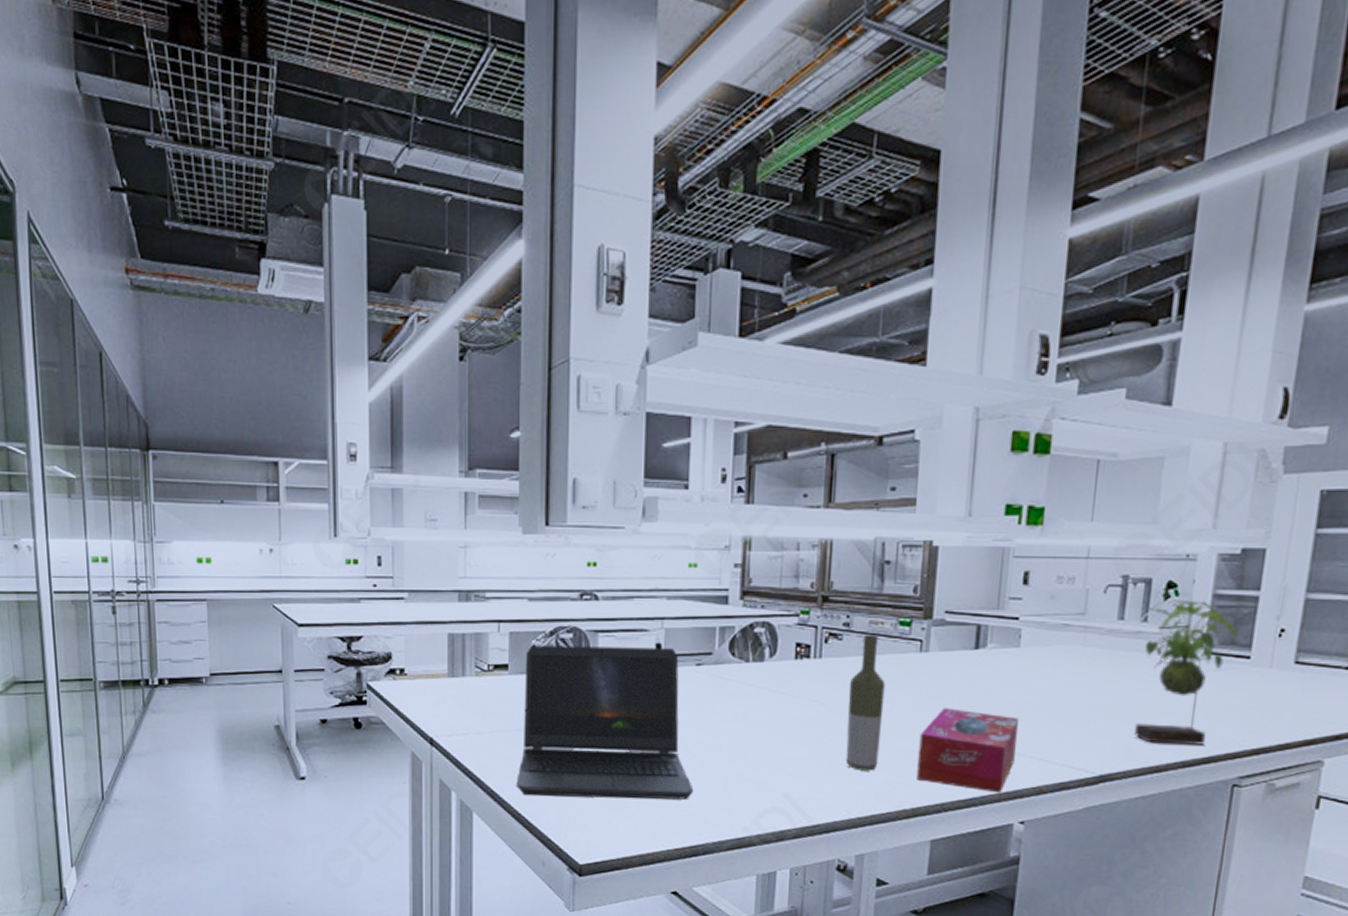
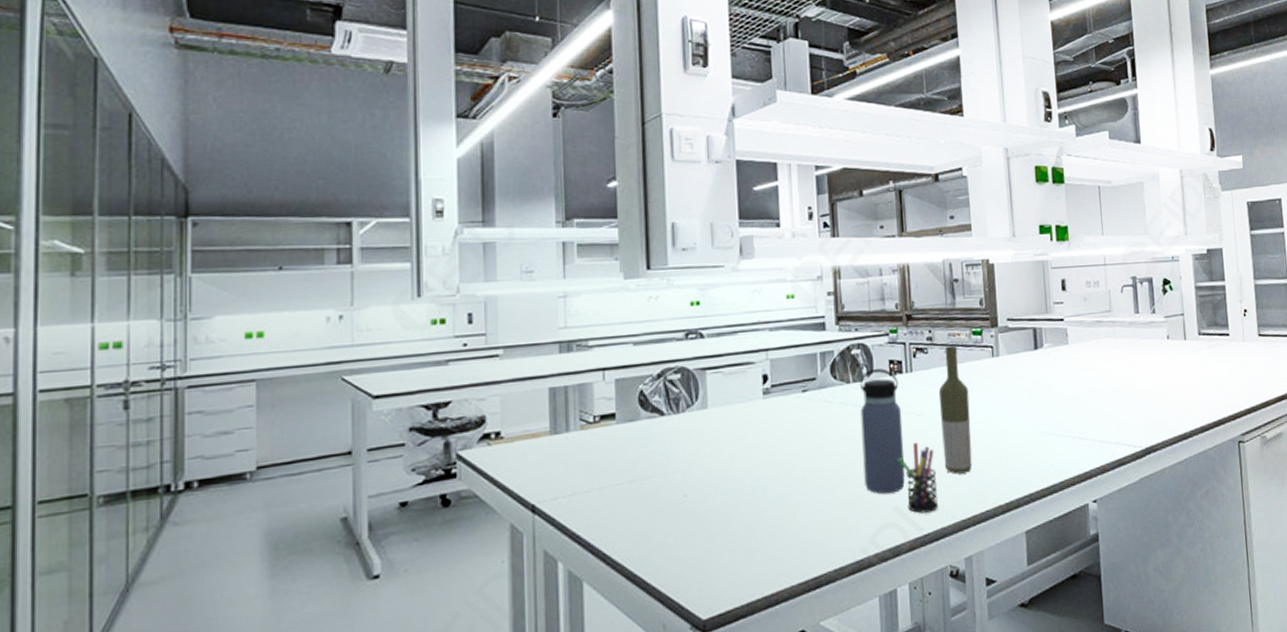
laptop computer: present [516,645,694,800] -> none [630,378,811,554]
water bottle: none [754,649,804,779] -> present [860,368,905,495]
pen holder: none [793,732,836,805] -> present [898,443,939,514]
tissue box: present [916,708,1018,794] -> none [1003,404,1080,478]
plant: present [1134,600,1239,745] -> none [1151,292,1219,415]

